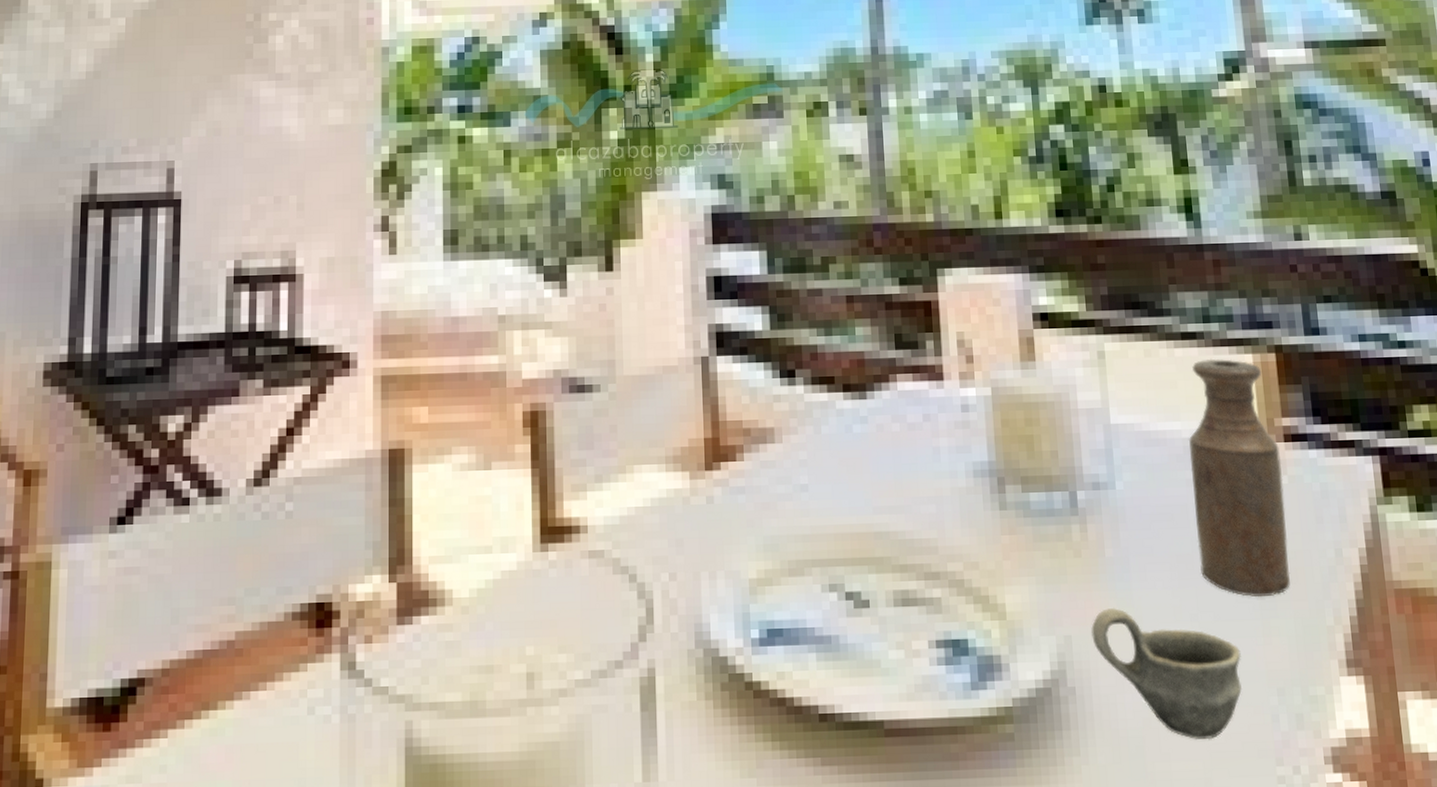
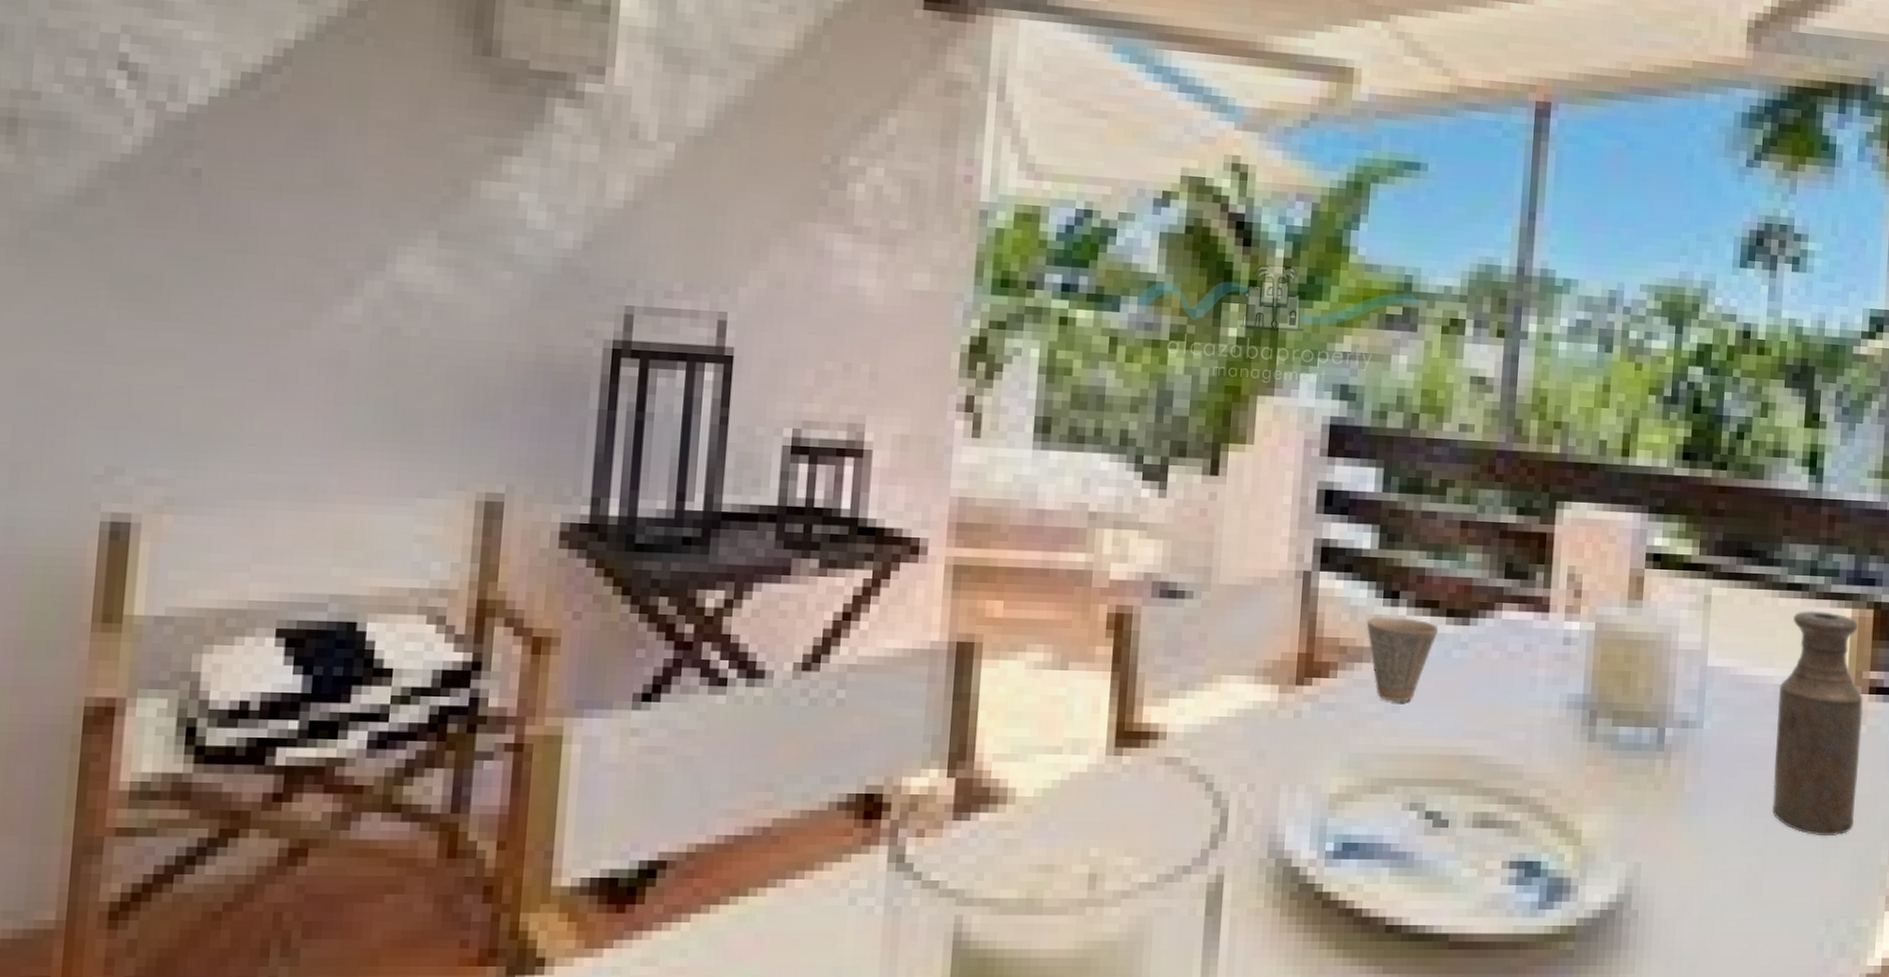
cup: none [766,396,836,481] -> present [1366,616,1438,702]
cup: present [1091,607,1243,740] -> none [1660,838,1798,963]

